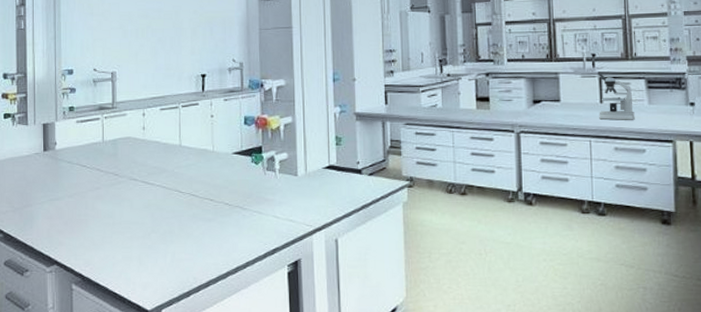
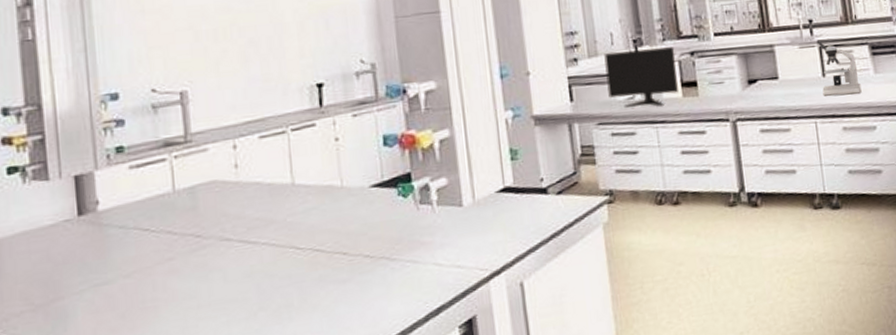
computer monitor: none [415,68,474,115] -> present [604,47,678,108]

